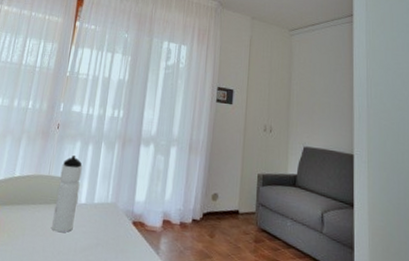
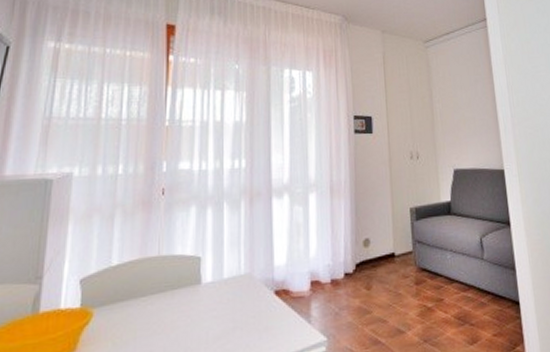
water bottle: present [52,155,83,233] -> none [172,225,202,325]

